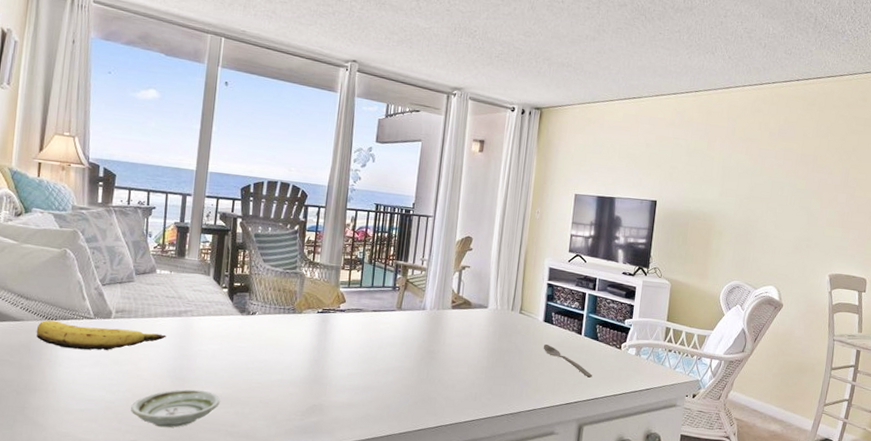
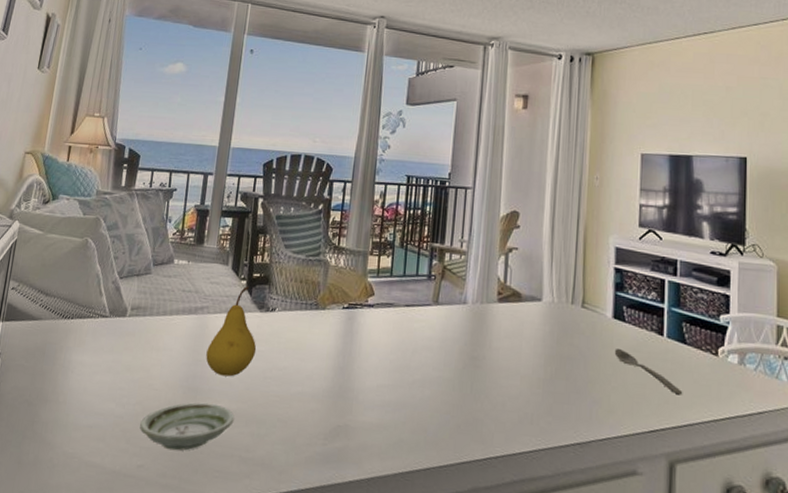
banana: present [36,320,167,350] -> none [52,318,181,354]
fruit: none [191,293,239,368] -> present [206,286,257,377]

